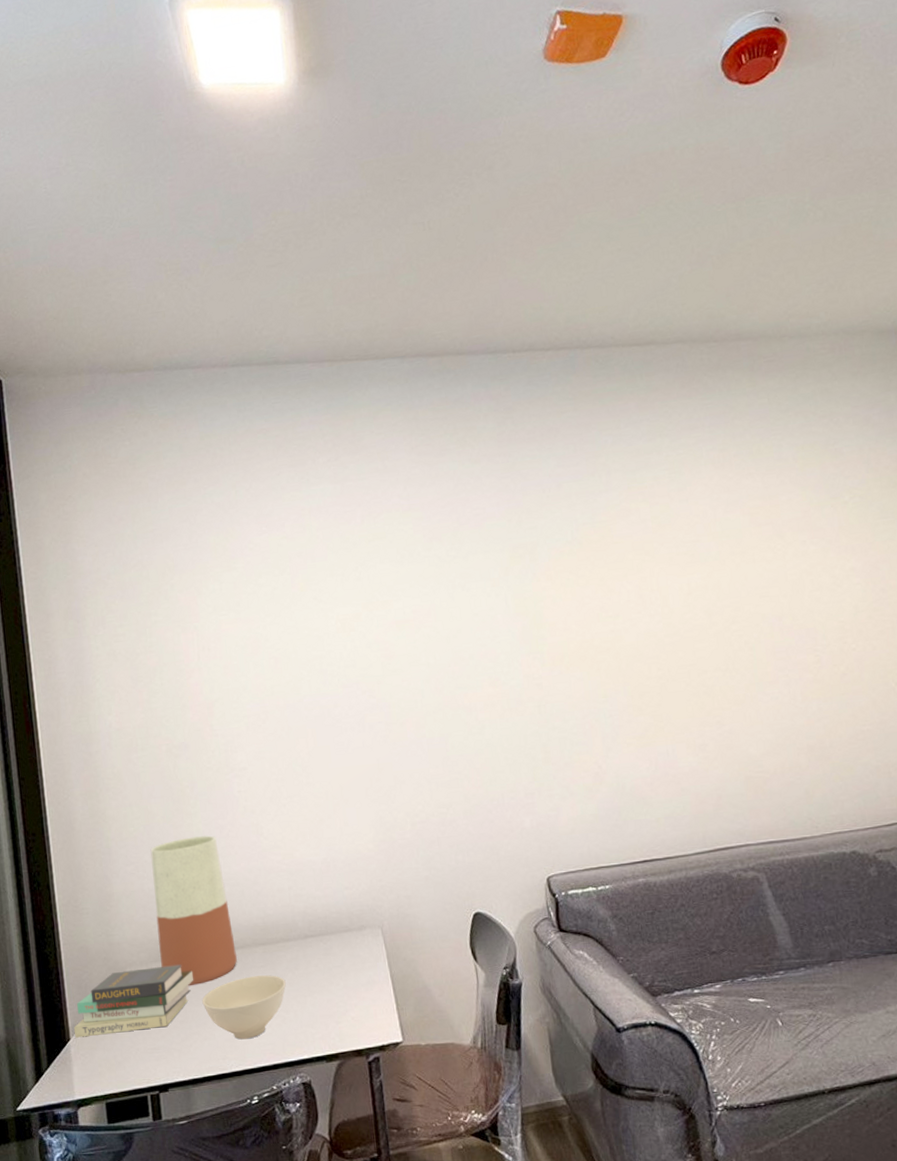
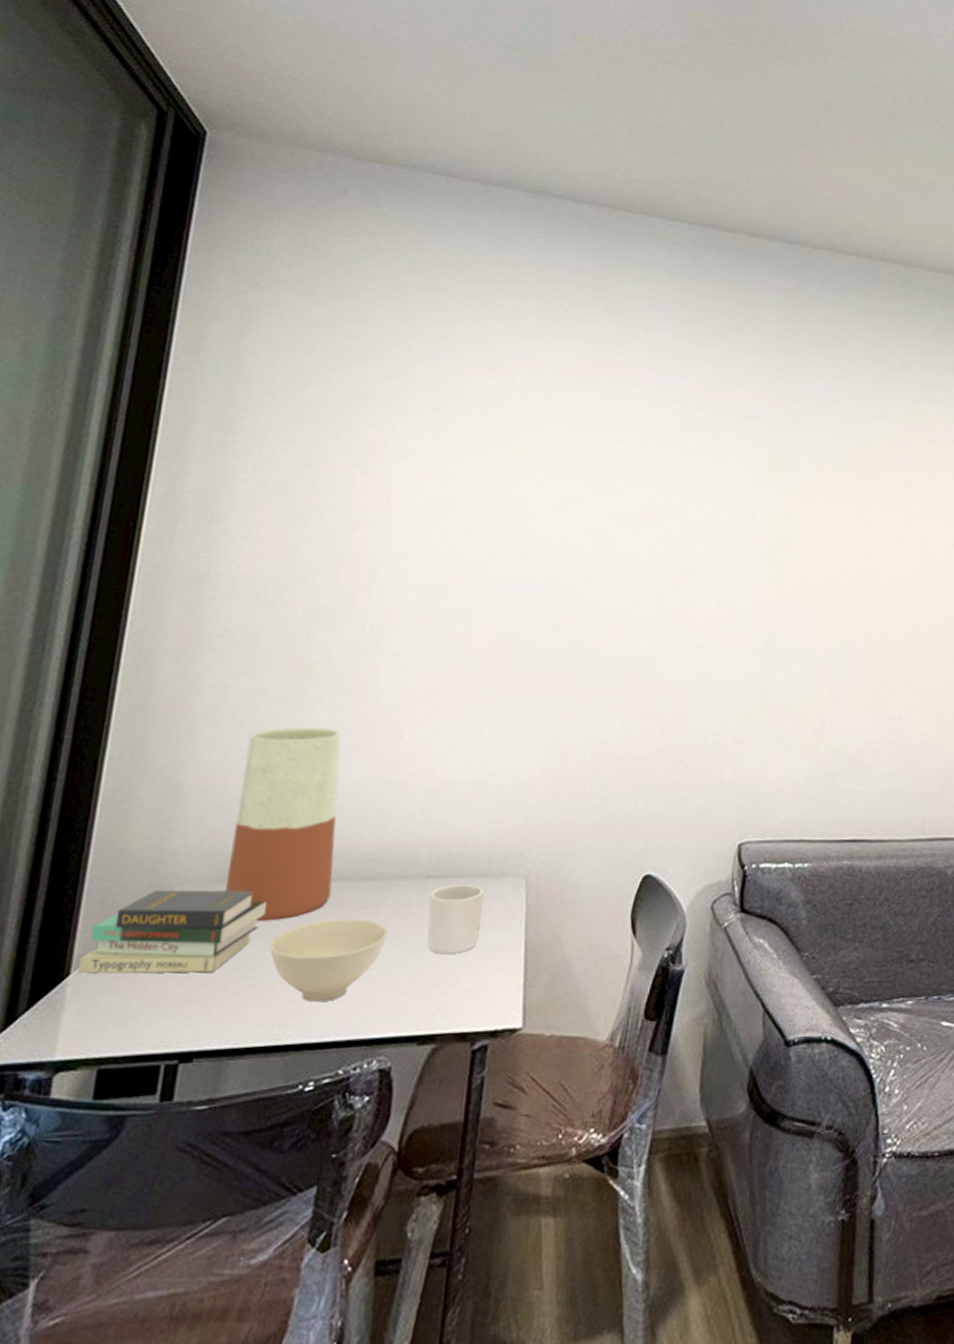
mug: none [310,938,355,994] -> present [427,883,484,955]

